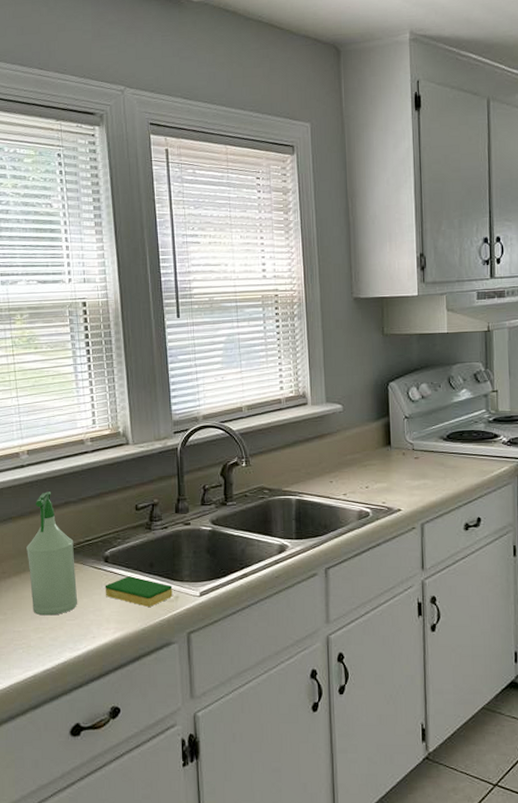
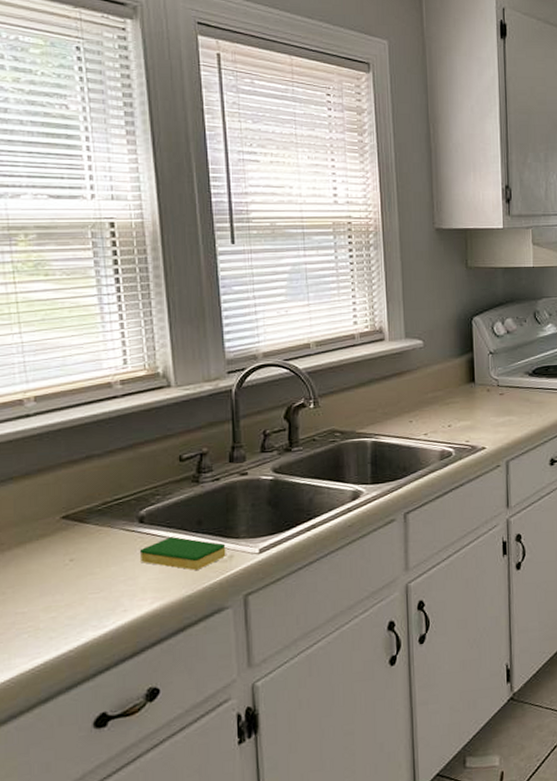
spray bottle: present [26,491,78,616] -> none [33,444,104,592]

